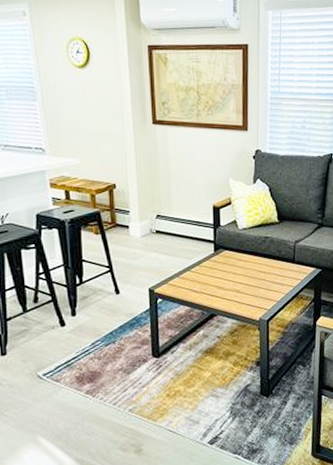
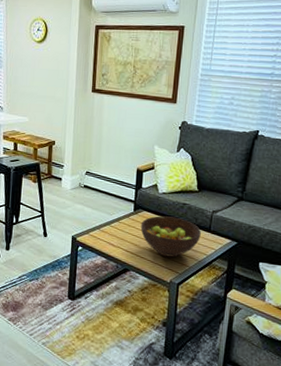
fruit bowl: none [223,252,286,295] -> present [140,216,201,257]

